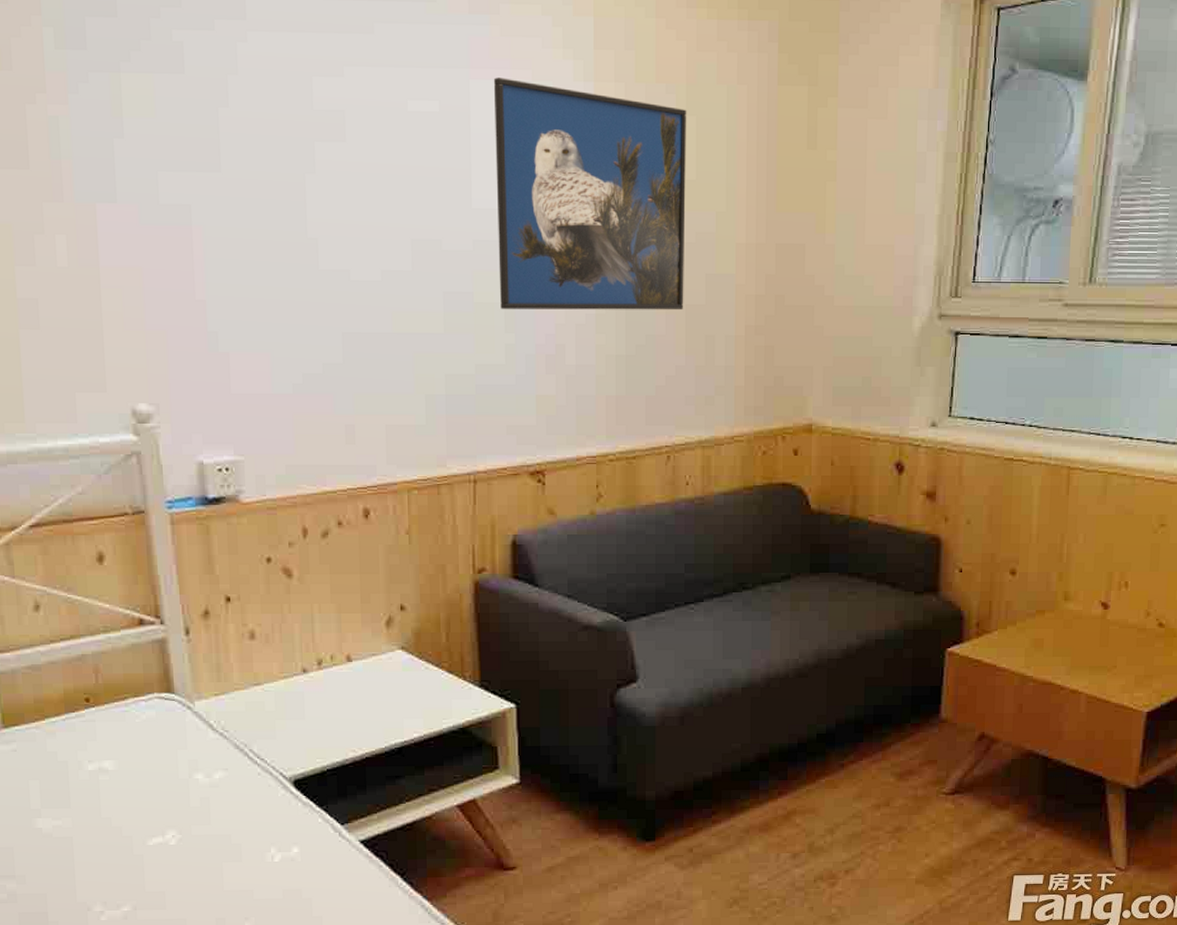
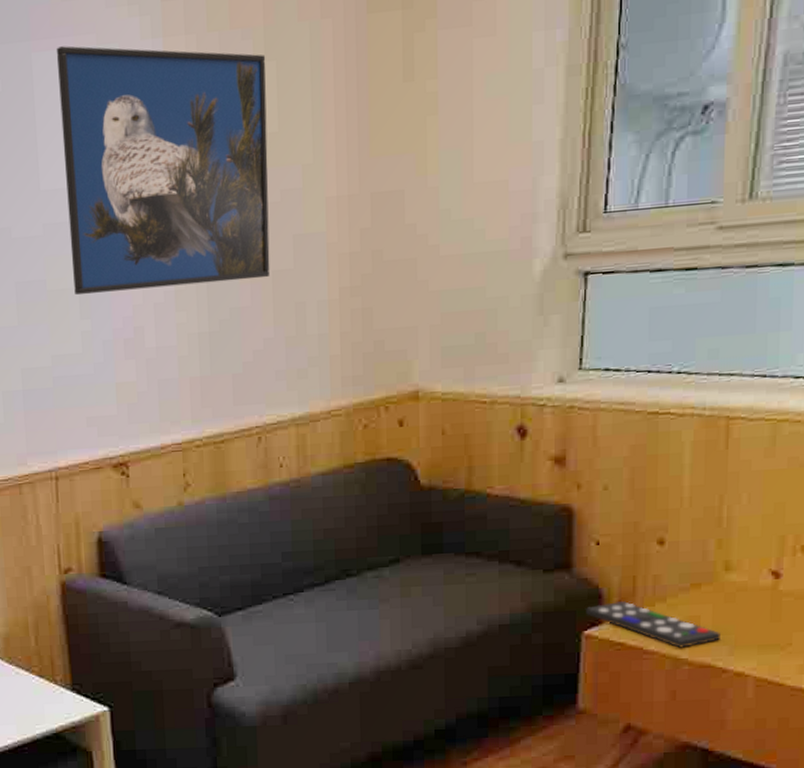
remote control: none [948,623,1061,666] -> present [585,601,722,648]

